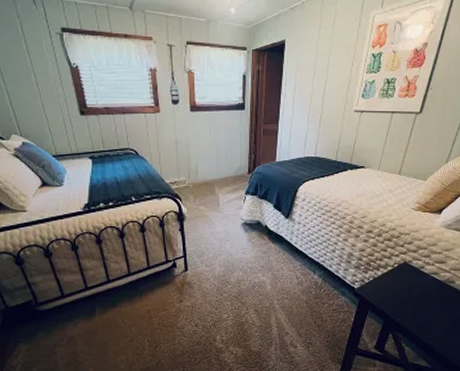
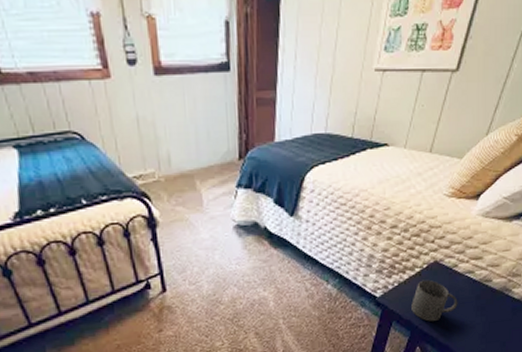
mug: none [385,277,425,314] -> present [411,279,458,322]

